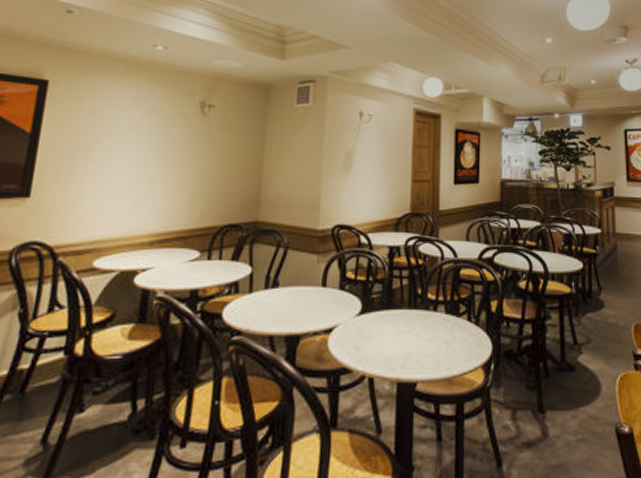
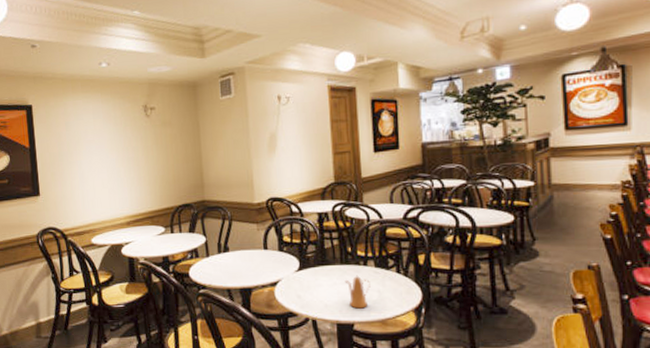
coffee pot: none [411,322,439,364] -> present [344,275,370,309]

